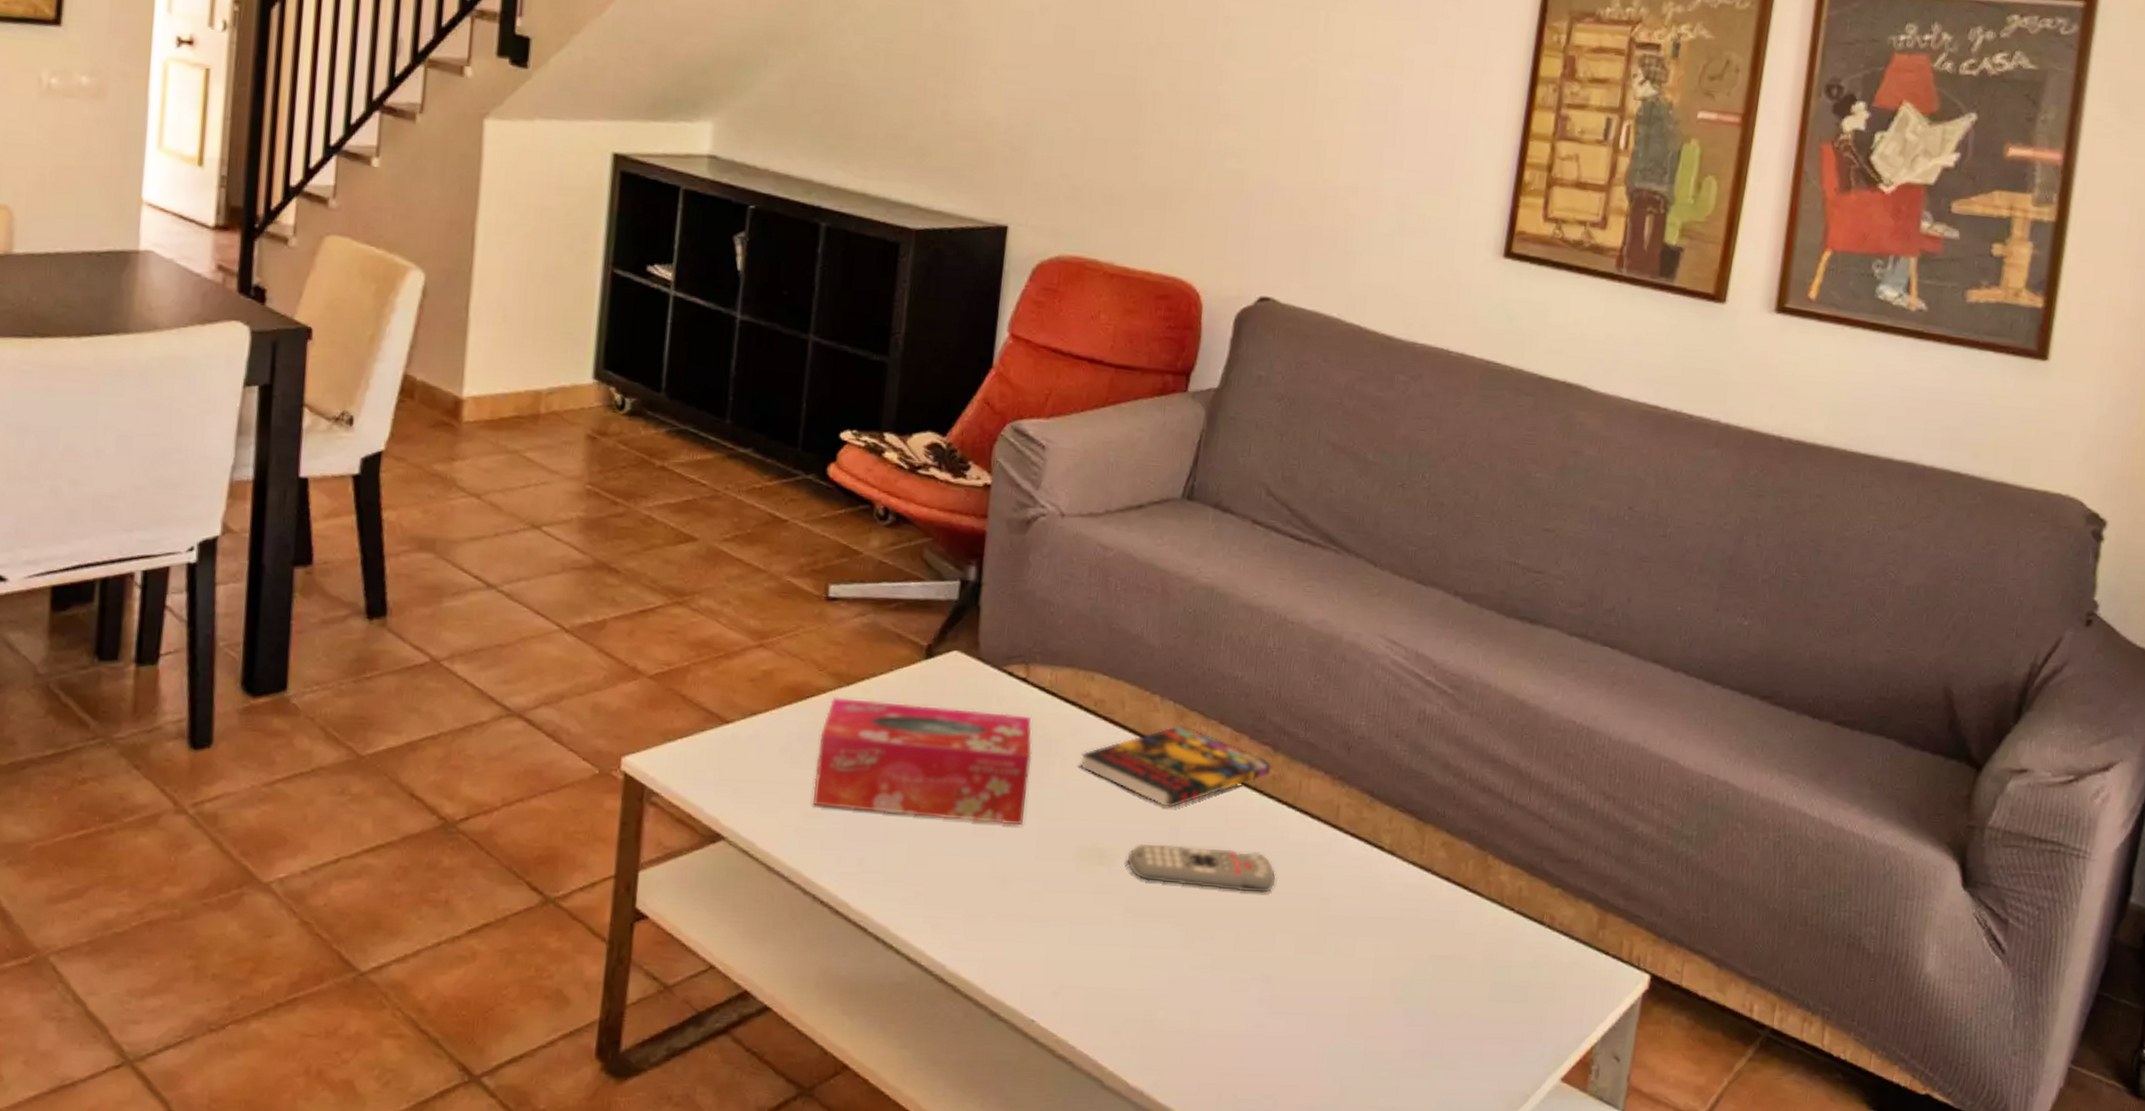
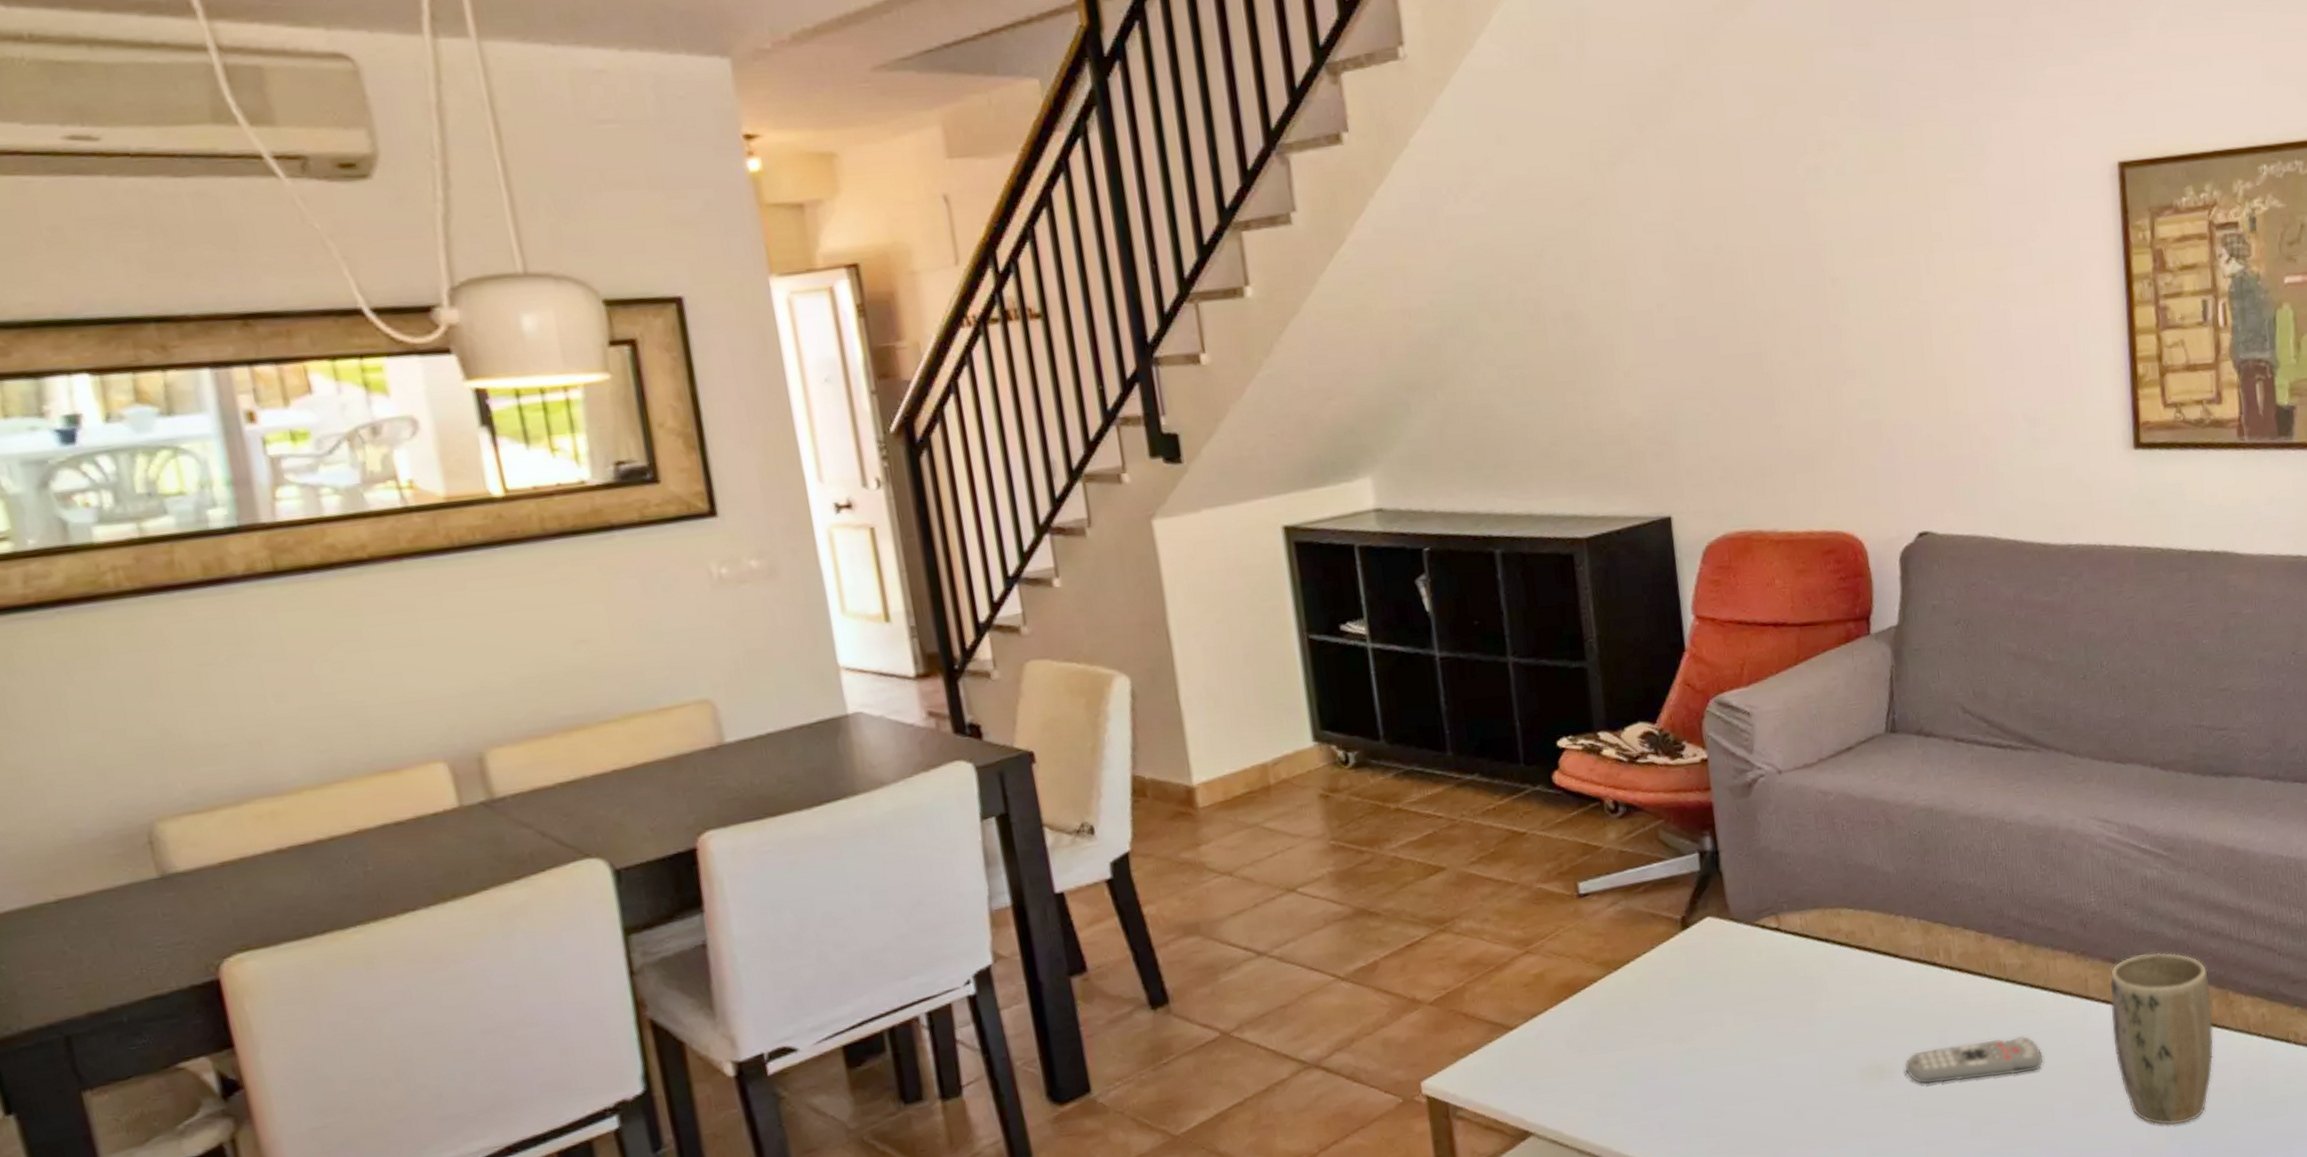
tissue box: present [813,696,1032,826] -> none [1600,961,1803,1086]
book: present [1080,724,1272,808] -> none [1843,937,2019,1015]
plant pot: none [1353,794,1471,987] -> present [2109,952,2214,1125]

